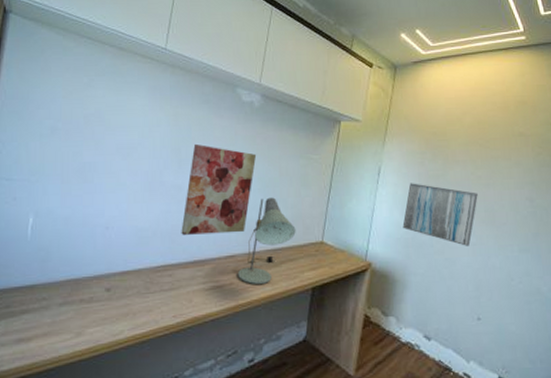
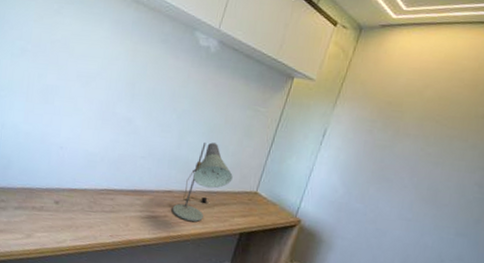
wall art: present [181,143,257,235] -> none [126,81,206,172]
wall art: present [402,183,478,246] -> none [338,149,424,221]

